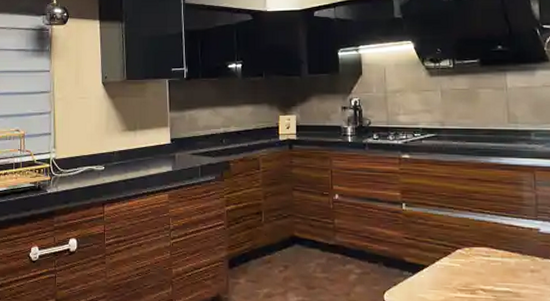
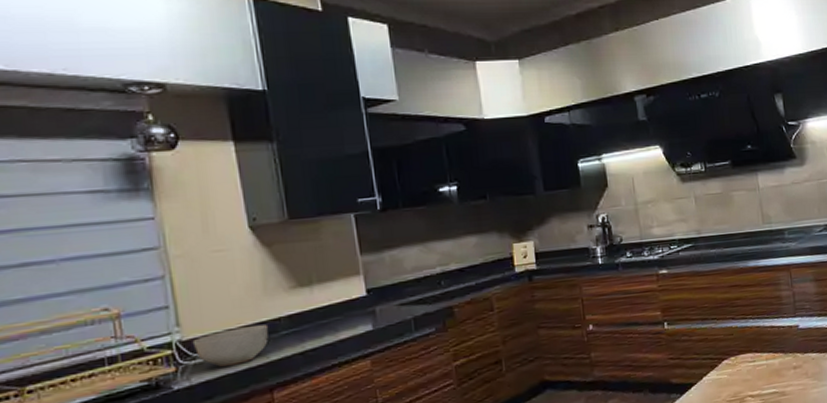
bowl: none [61,154,107,182] -> present [192,324,269,367]

